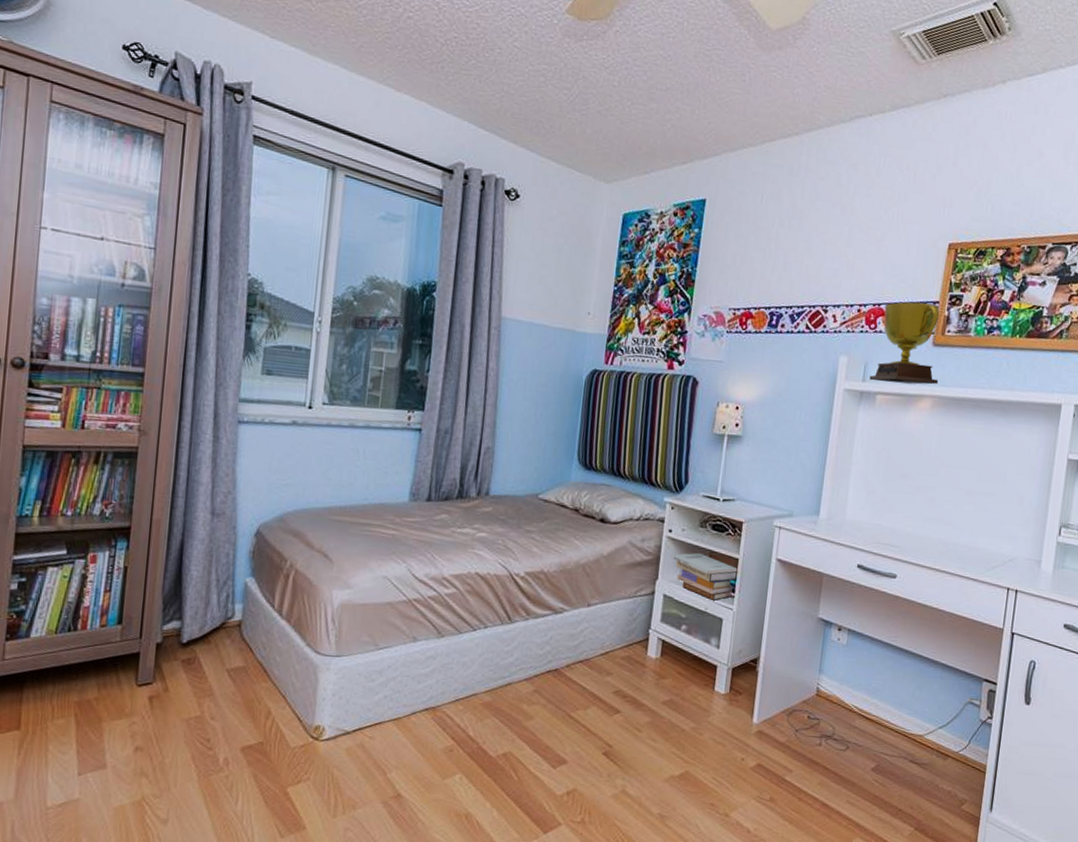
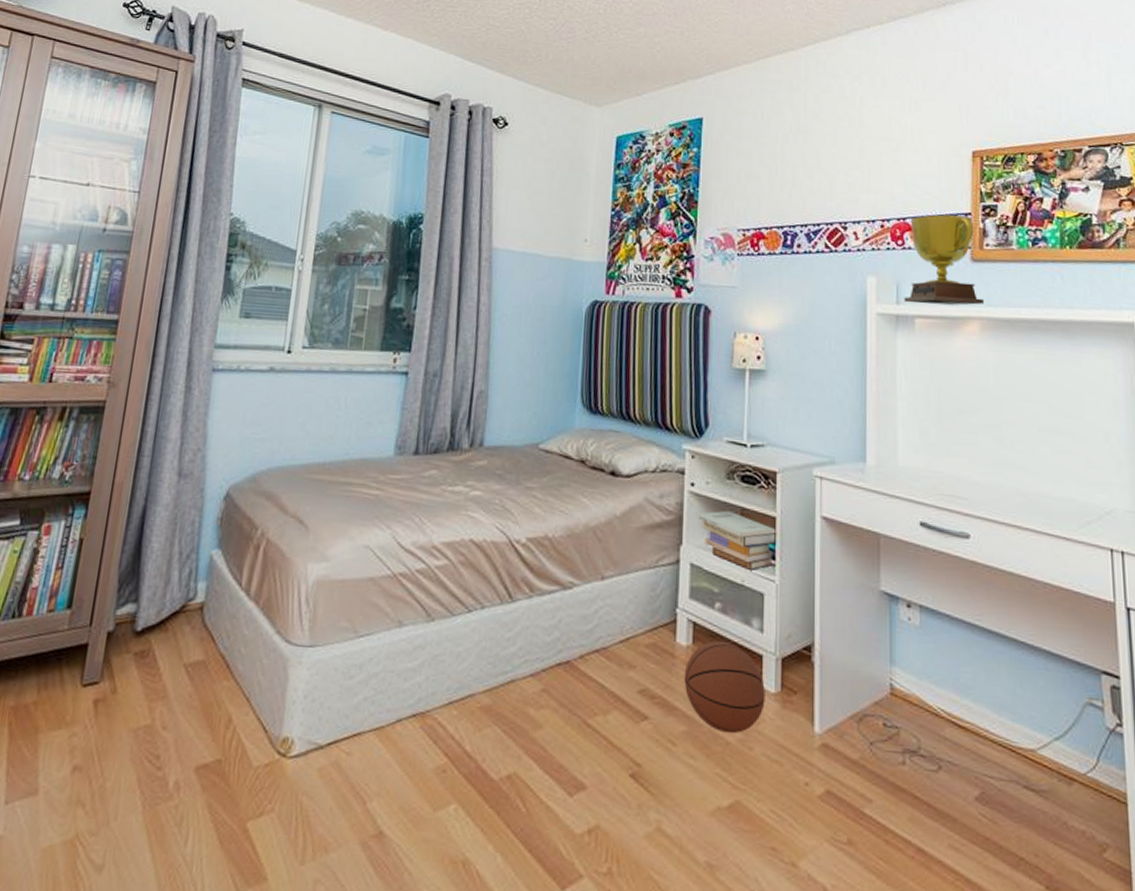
basketball: none [651,654,717,724] -> present [684,640,765,734]

